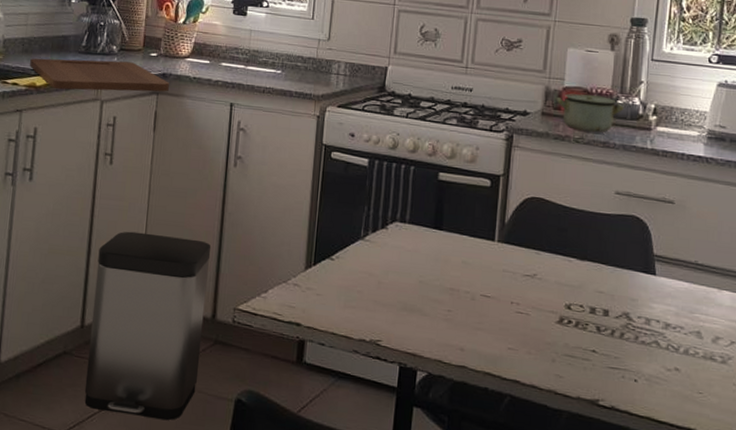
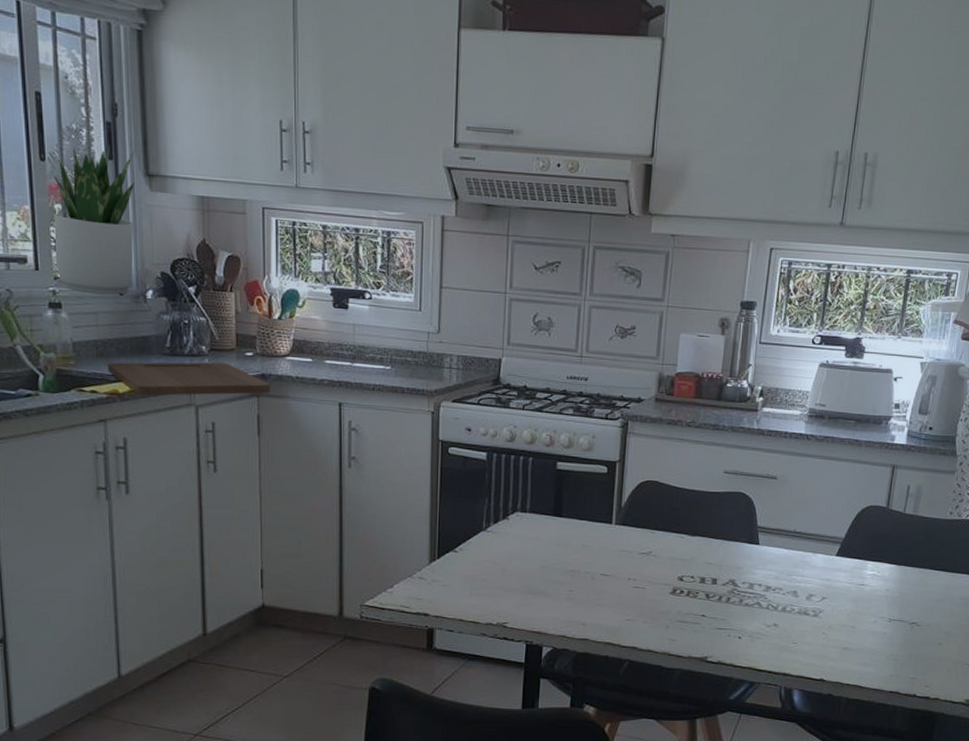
pedal bin: present [84,231,212,420] -> none [213,538,332,712]
cooking pot: present [556,93,624,133] -> none [669,379,733,416]

